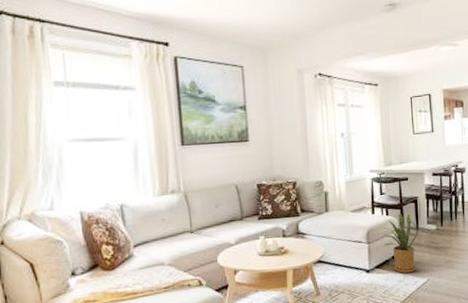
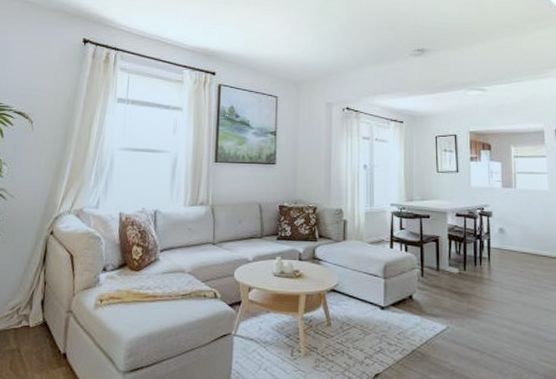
house plant: present [380,211,418,273] -> none [398,248,438,316]

